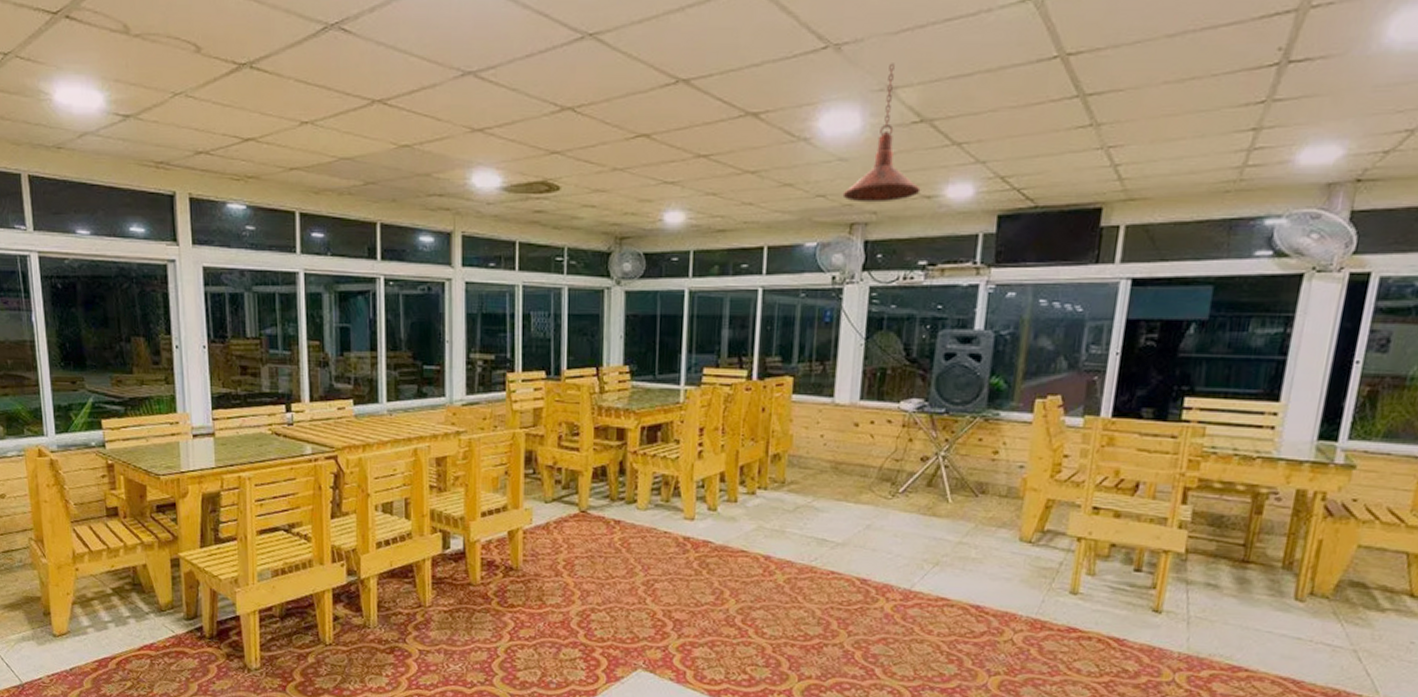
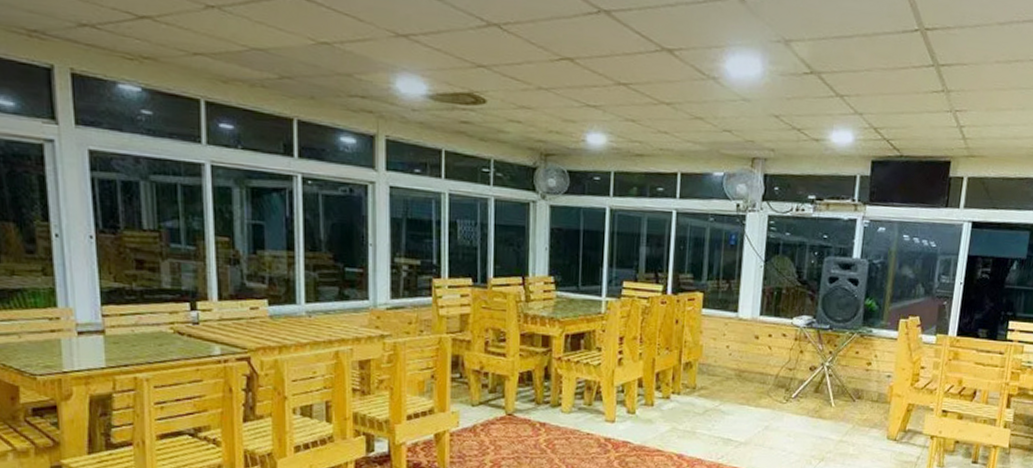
pendant light: present [842,63,921,203] -> none [745,18,811,142]

